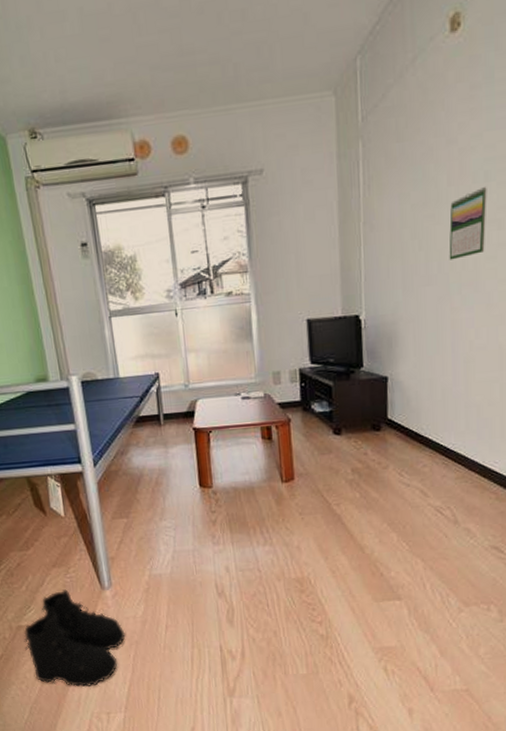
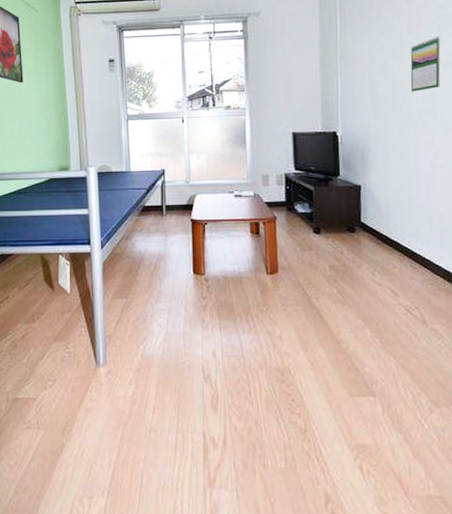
boots: present [24,589,126,687] -> none [18,364,115,467]

